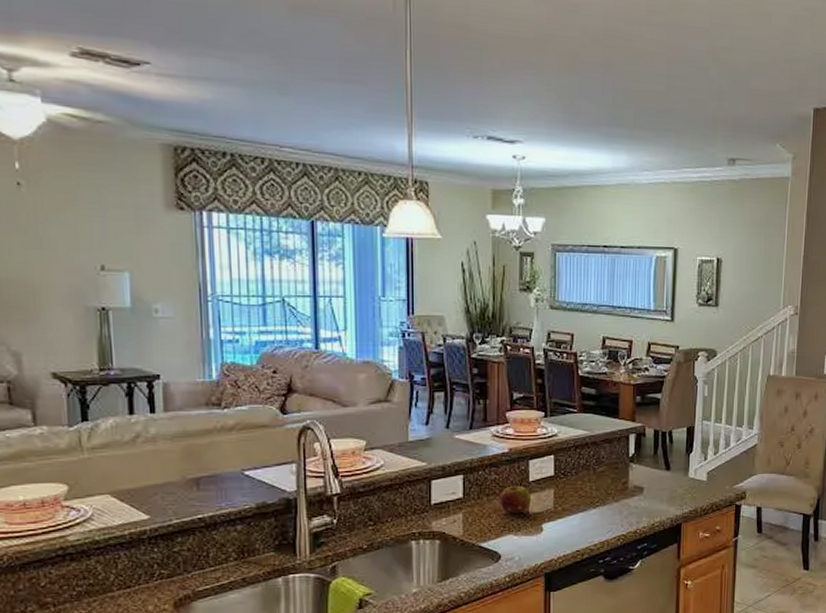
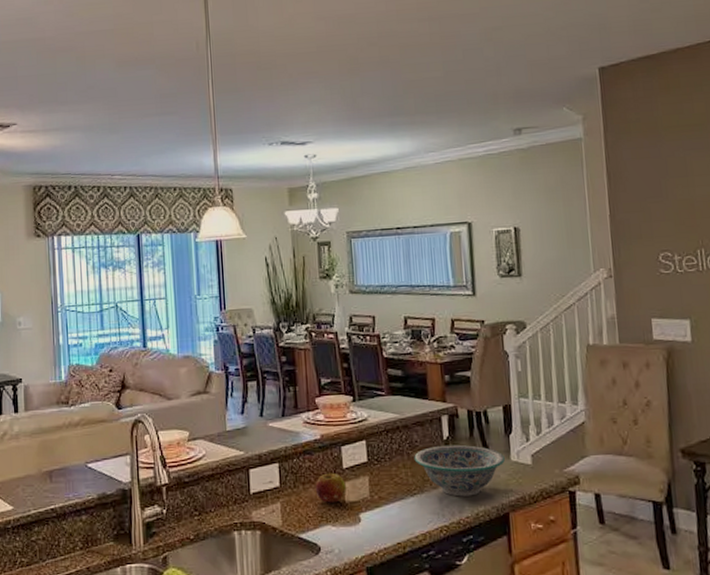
decorative bowl: none [600,461,683,509] -> present [414,444,505,497]

